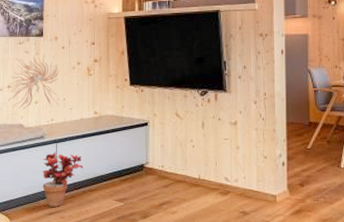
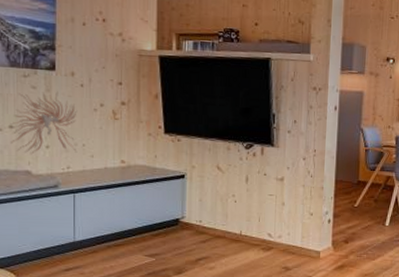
potted plant: present [42,151,84,208] -> none [56,202,108,263]

